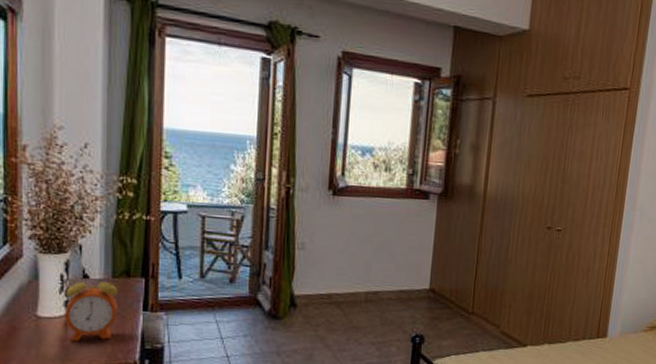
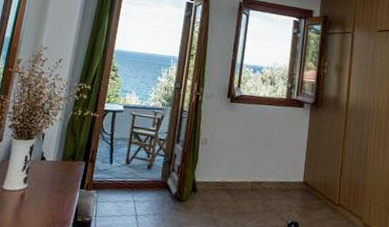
alarm clock: present [64,272,118,342] -> none [21,155,65,212]

